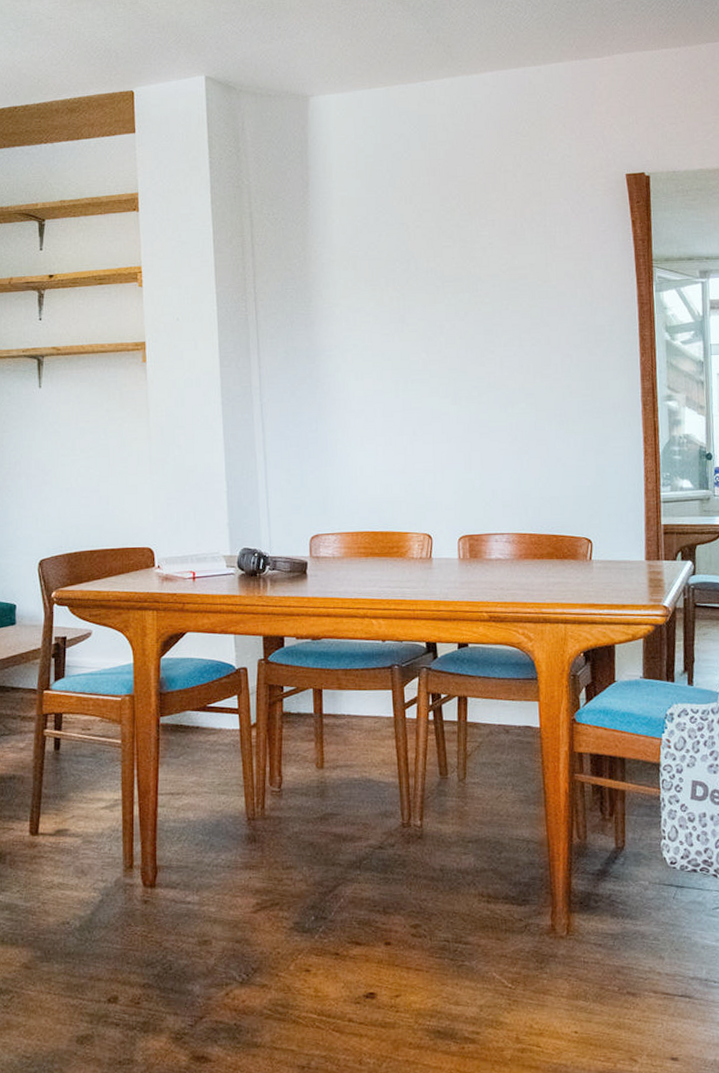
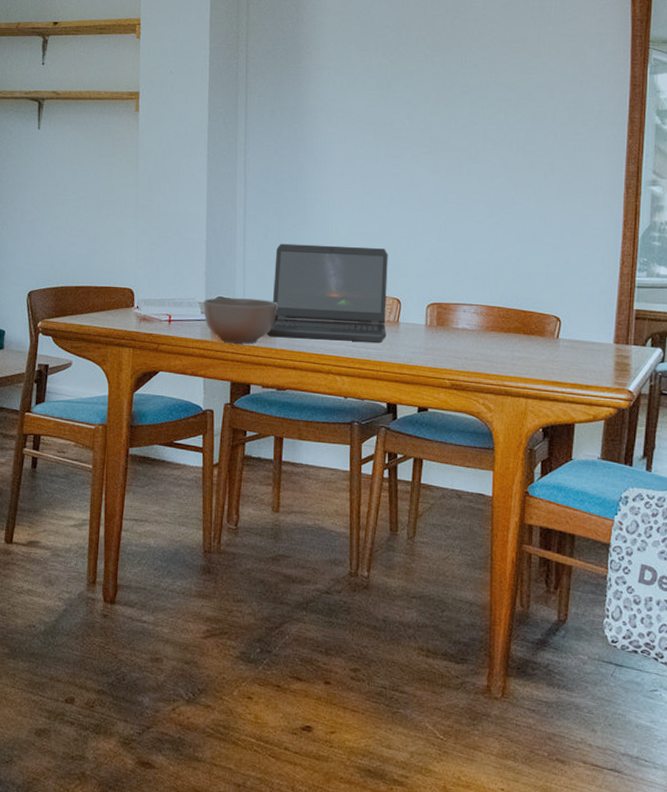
bowl: none [228,547,307,596] -> present [203,297,279,344]
laptop computer: none [297,484,420,585] -> present [267,243,388,343]

